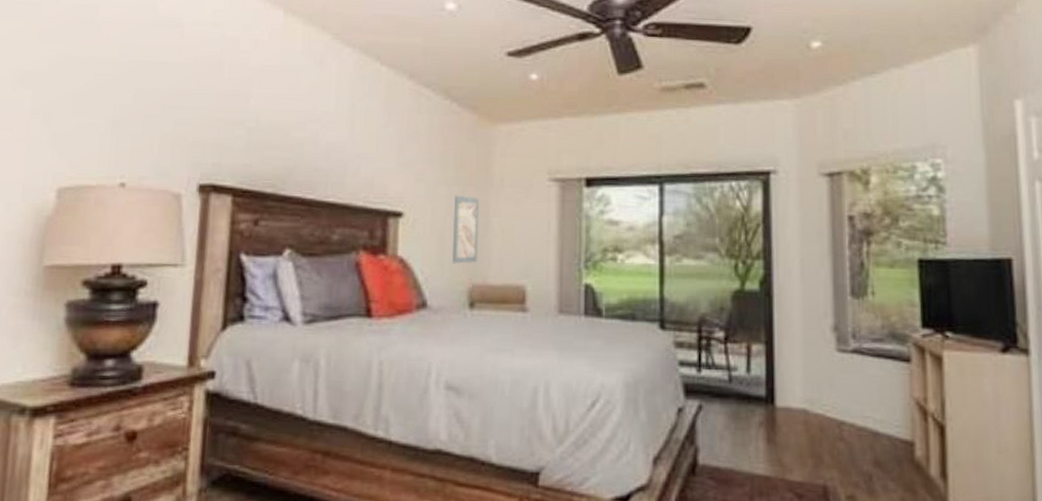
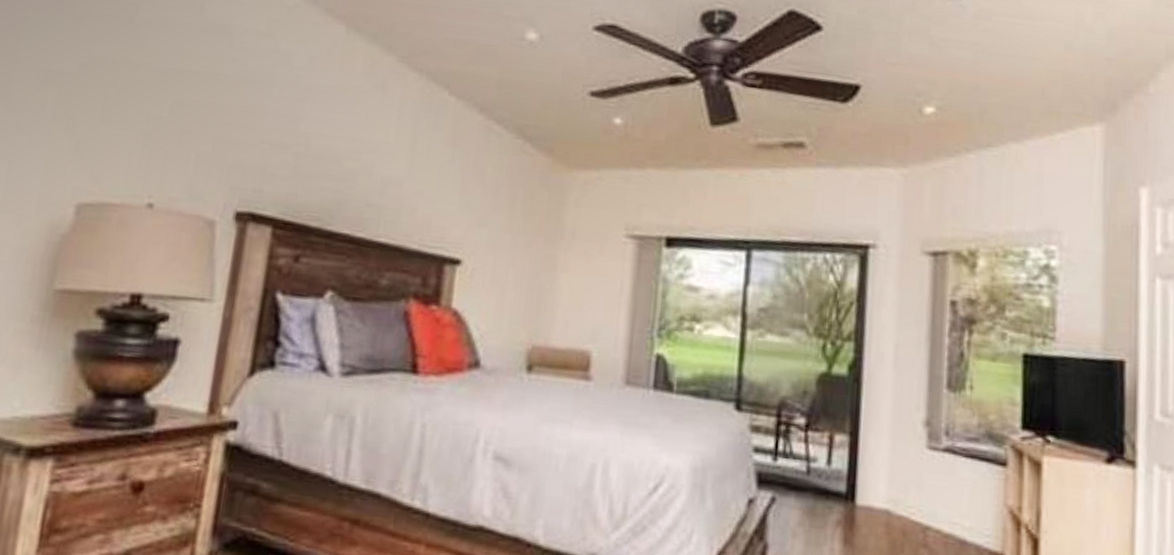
wall art: present [452,195,480,264] -> none [512,245,548,322]

